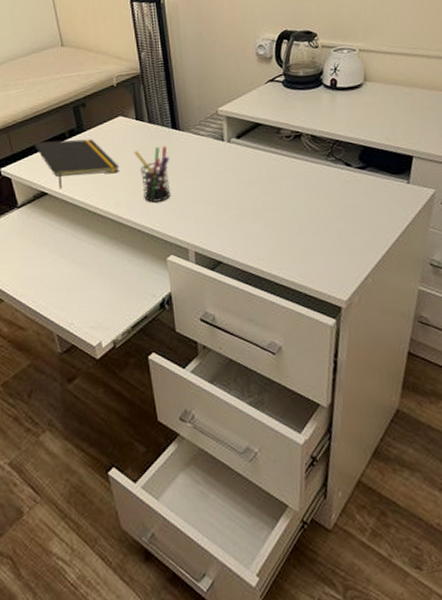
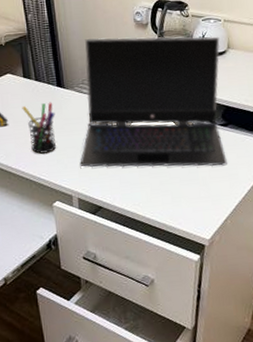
laptop computer: none [196,68,366,218] -> present [80,36,227,168]

